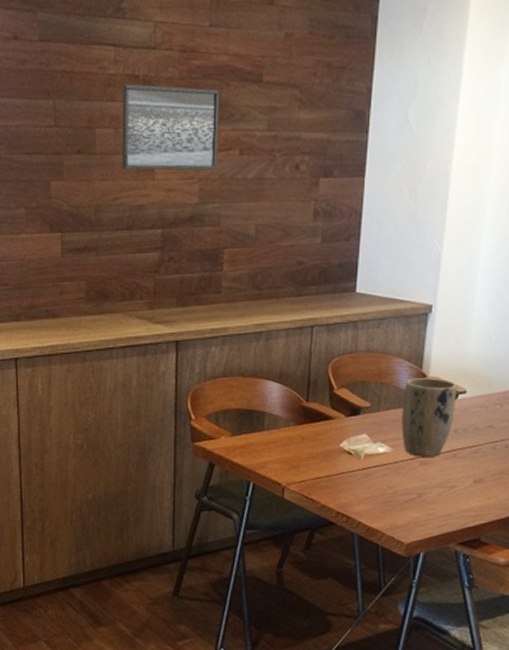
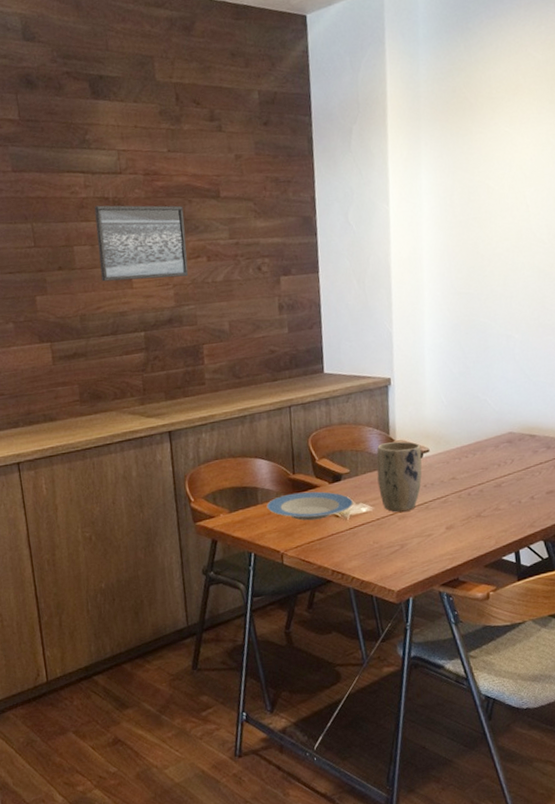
plate: none [273,422,370,455] -> present [266,491,353,521]

